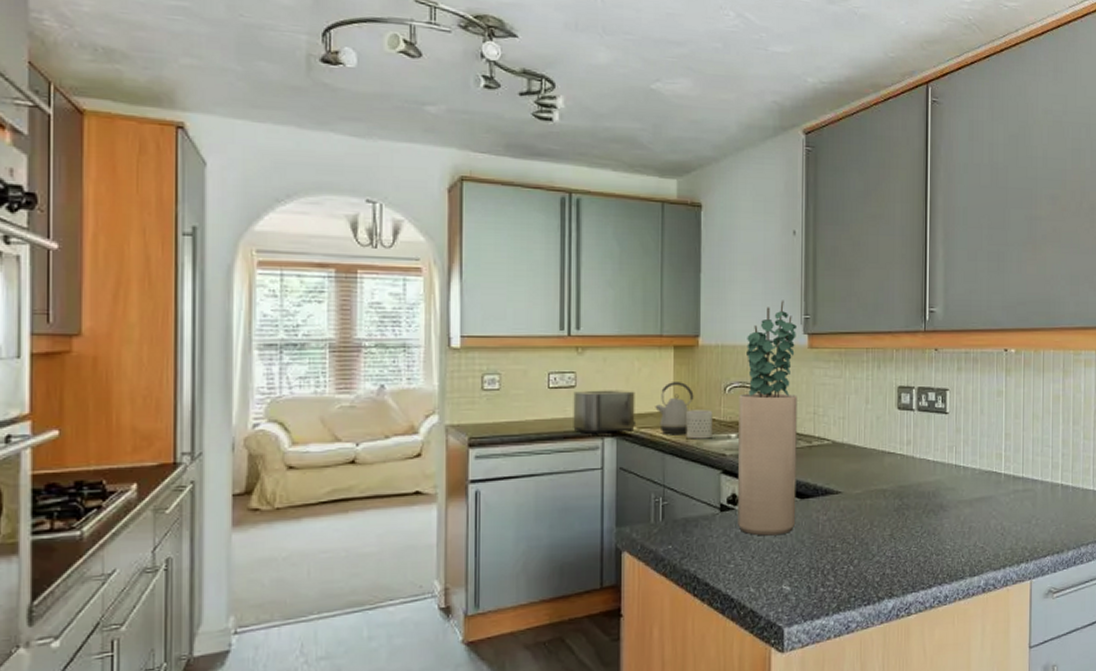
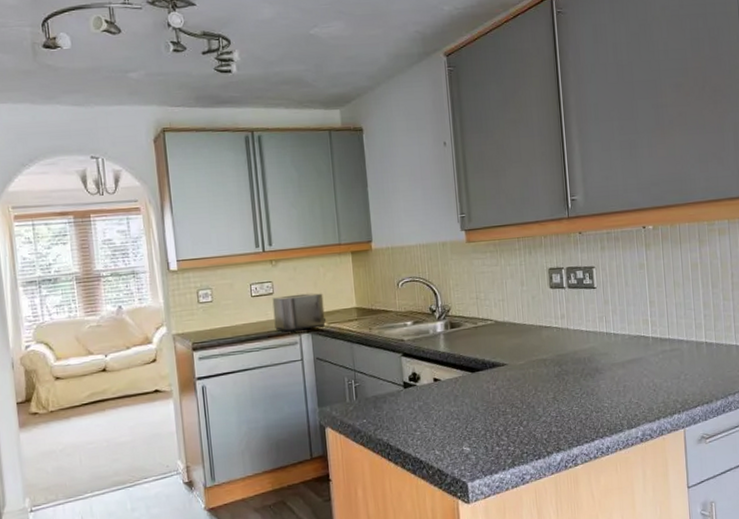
kettle: present [655,382,694,435] -> none [340,282,372,327]
mug: present [686,410,713,439] -> none [367,303,391,329]
vase: present [738,300,797,536] -> none [410,203,470,407]

